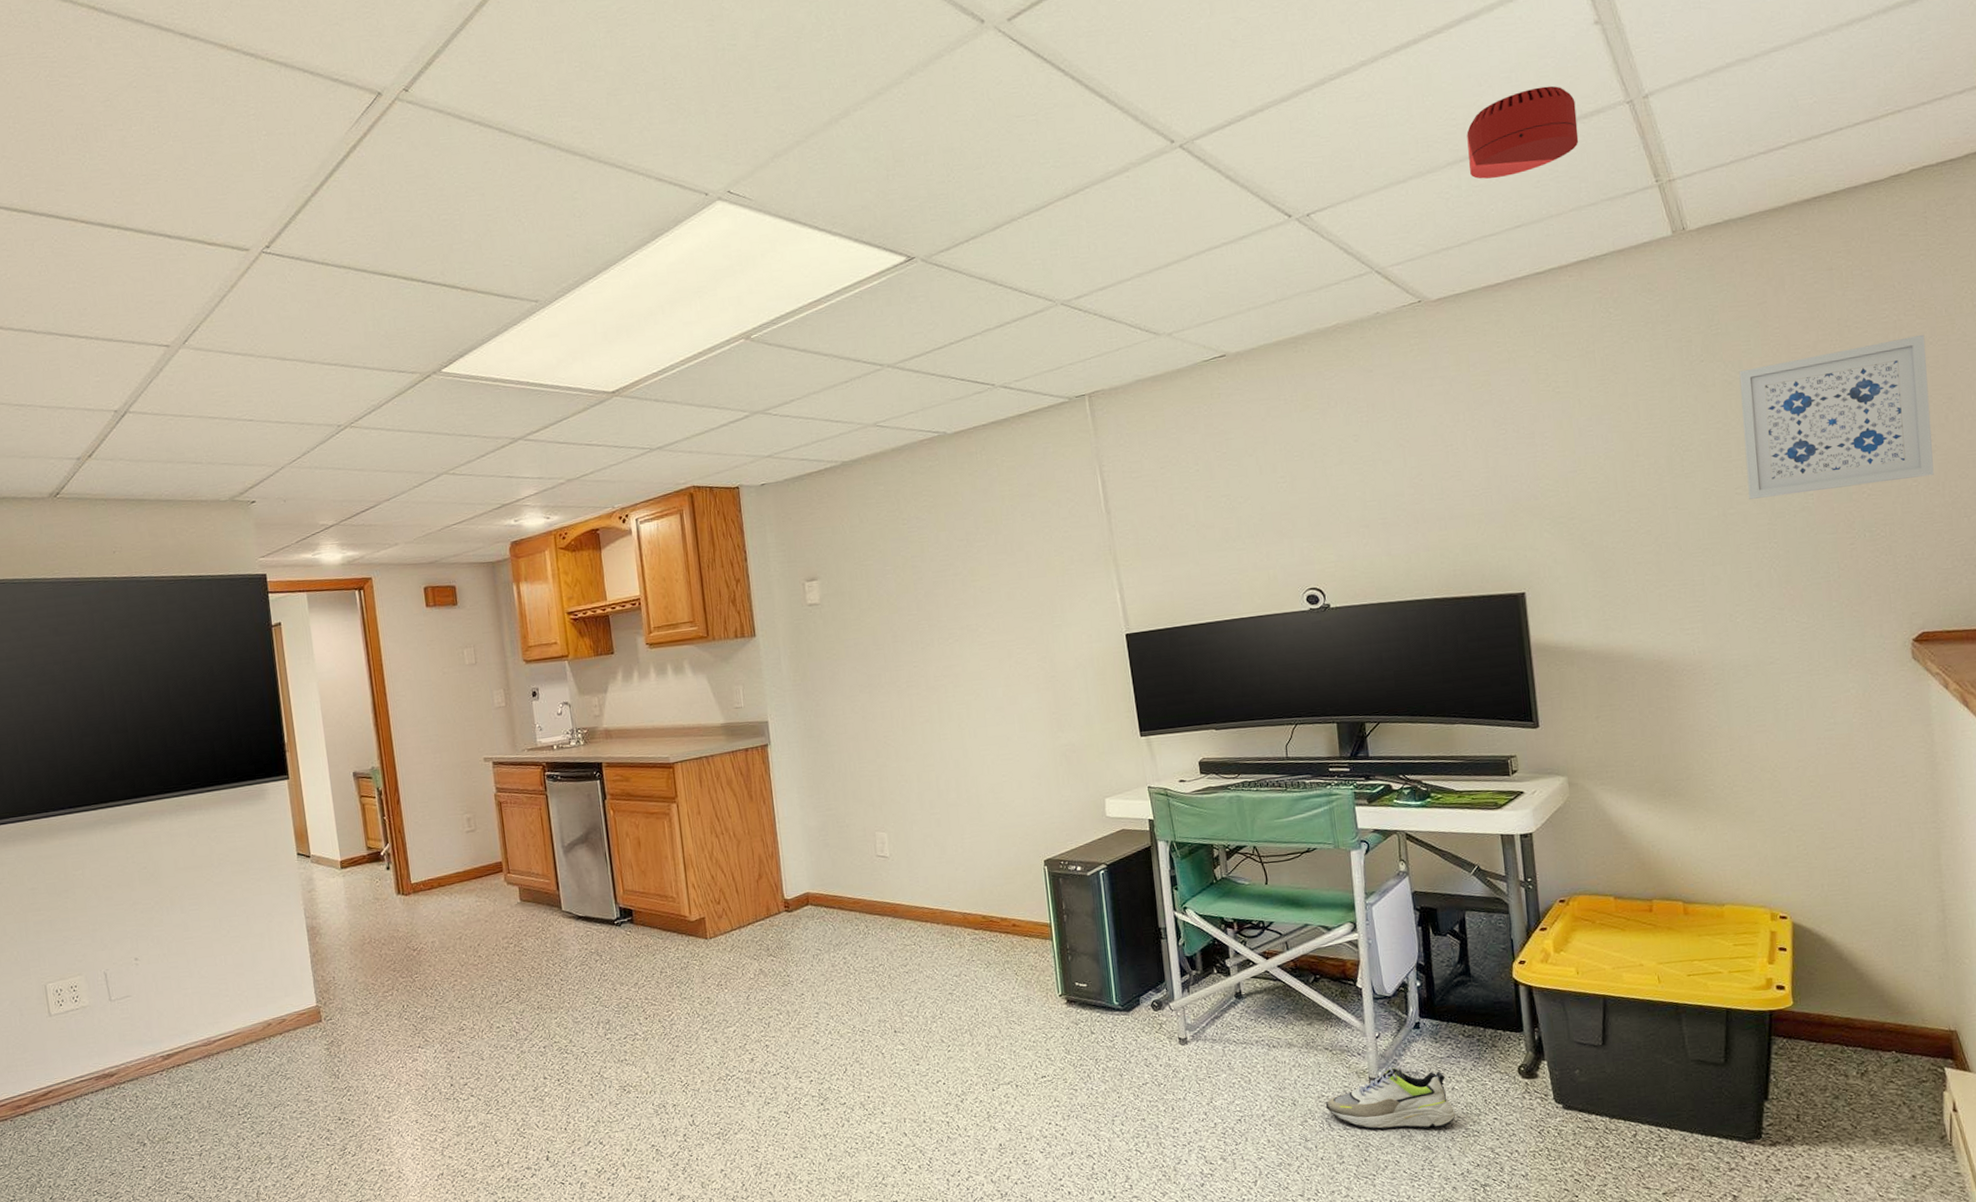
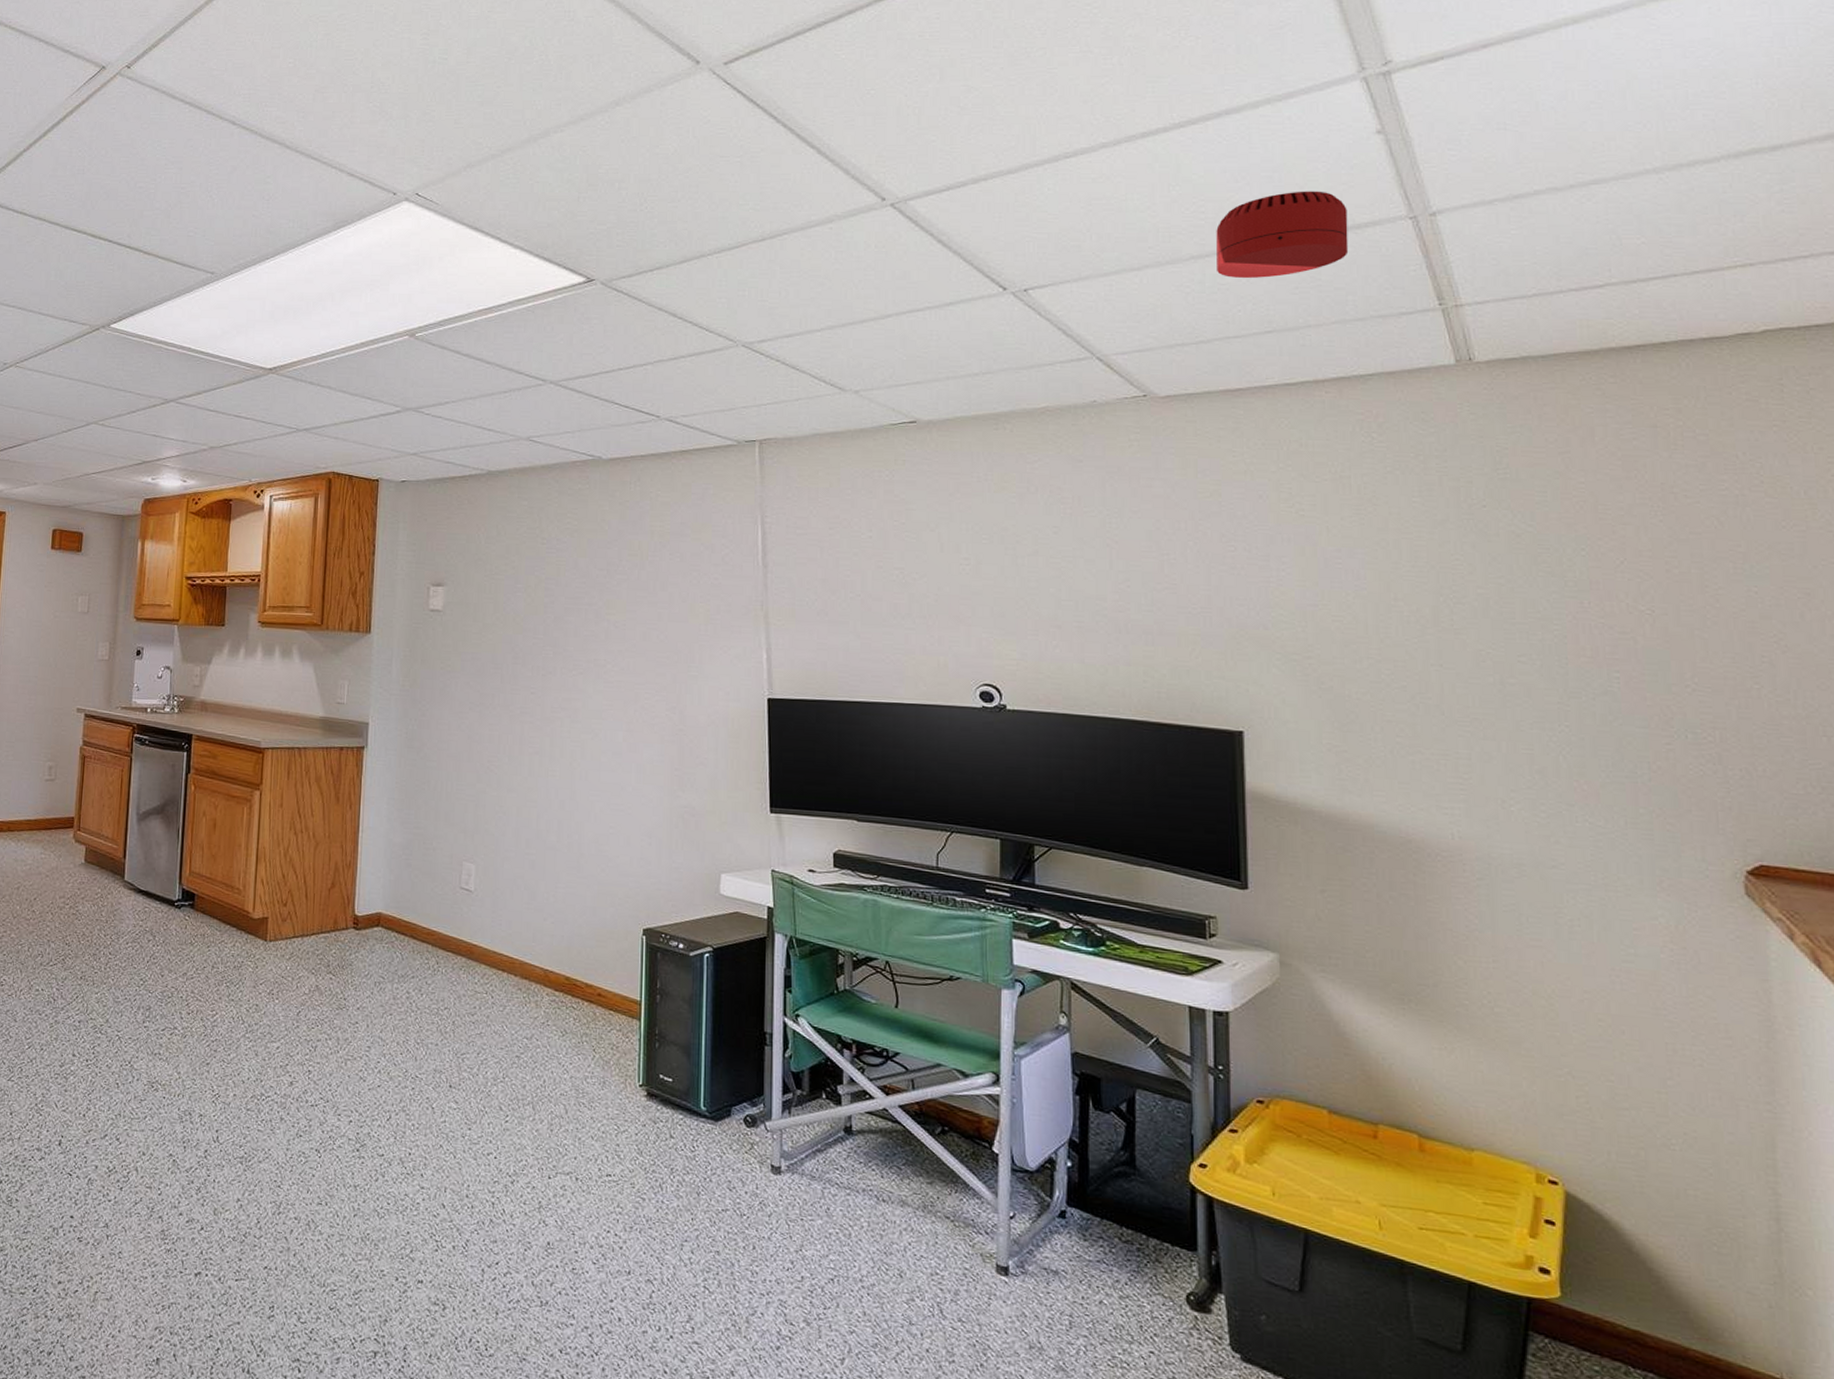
shoe: present [1325,1067,1456,1130] -> none [939,1257,1101,1348]
wall art: present [1739,334,1934,499] -> none [1530,515,1783,680]

